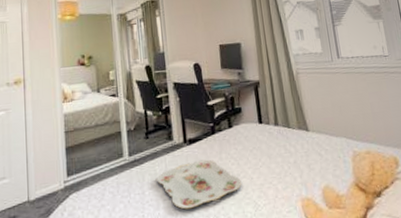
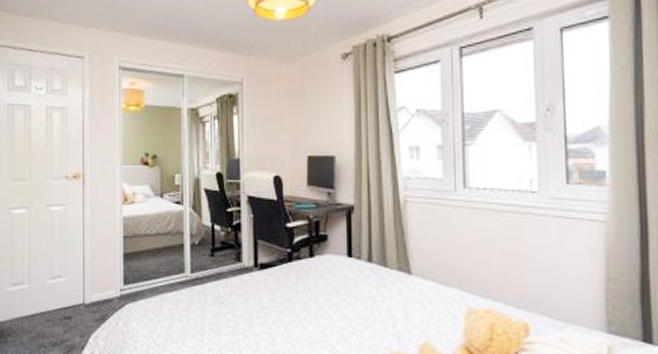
serving tray: present [156,159,242,210] -> none [220,289,319,341]

